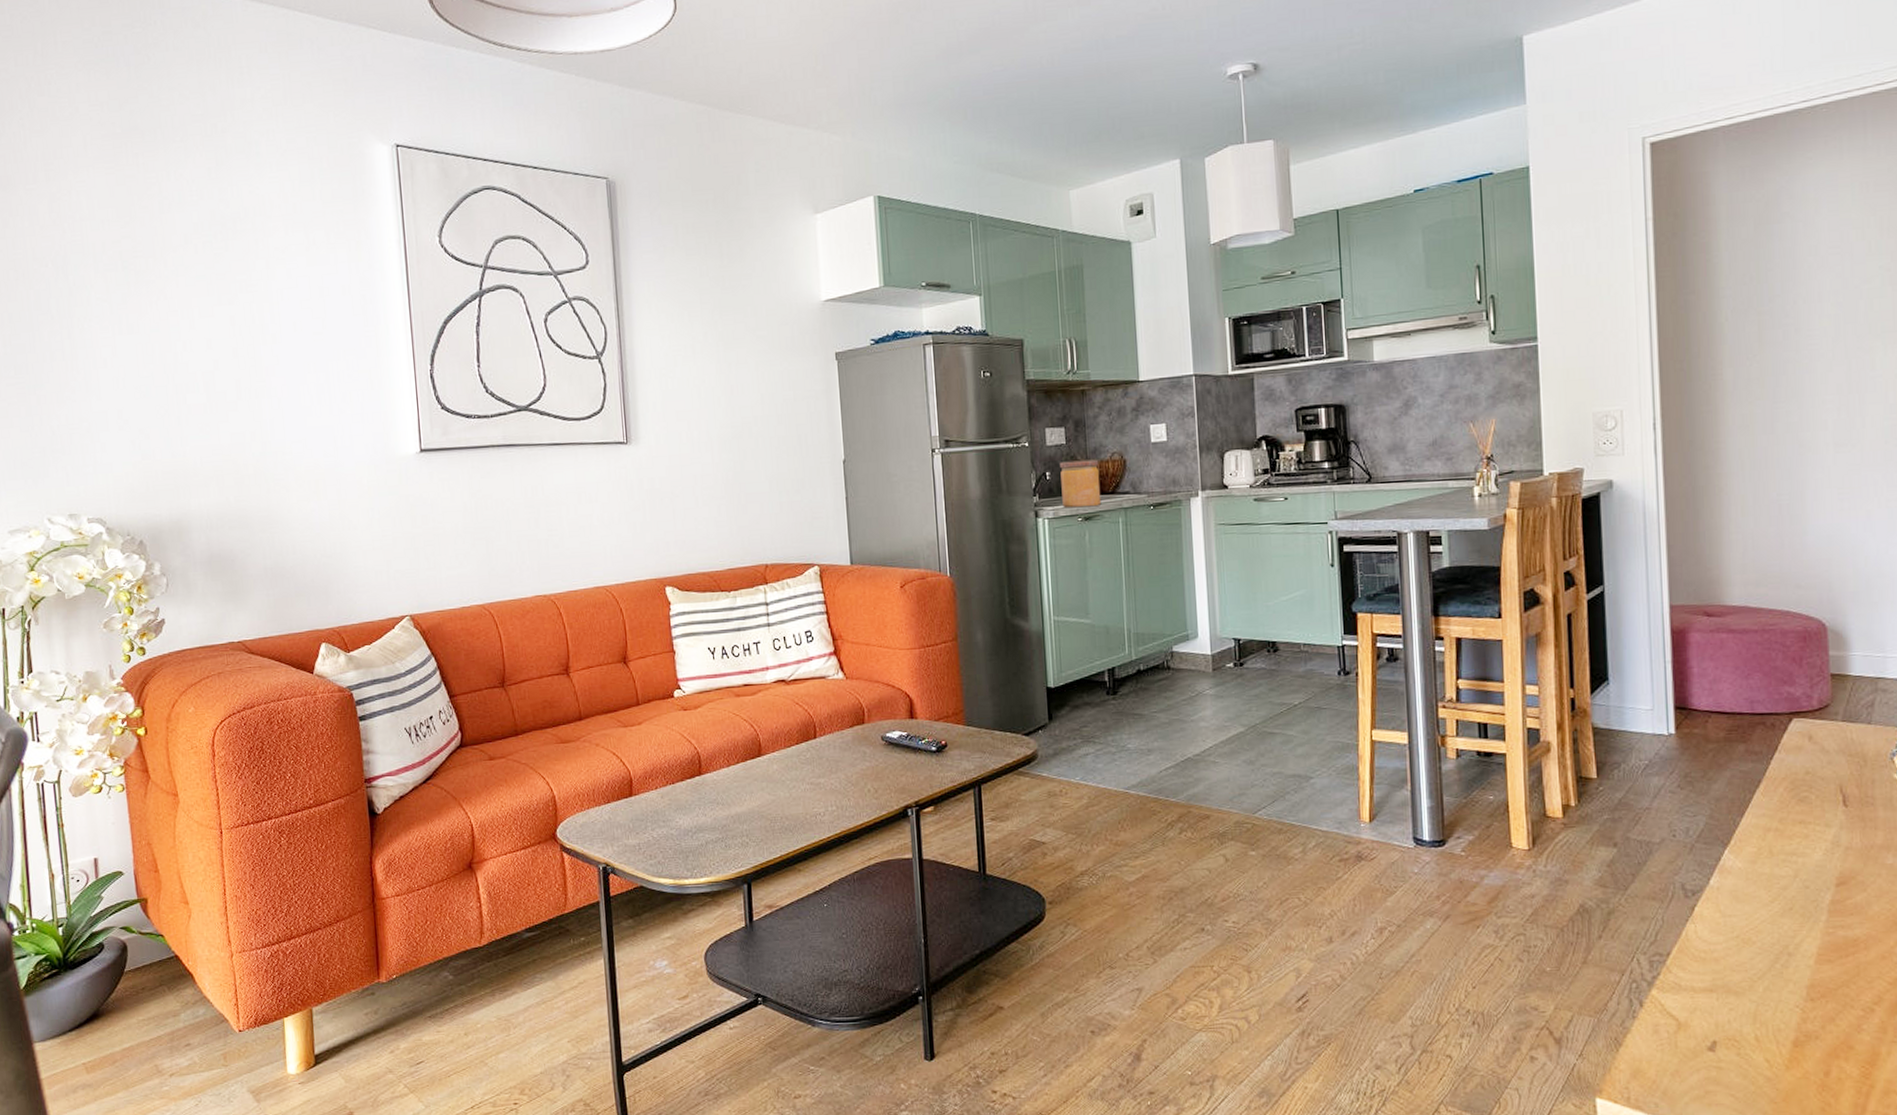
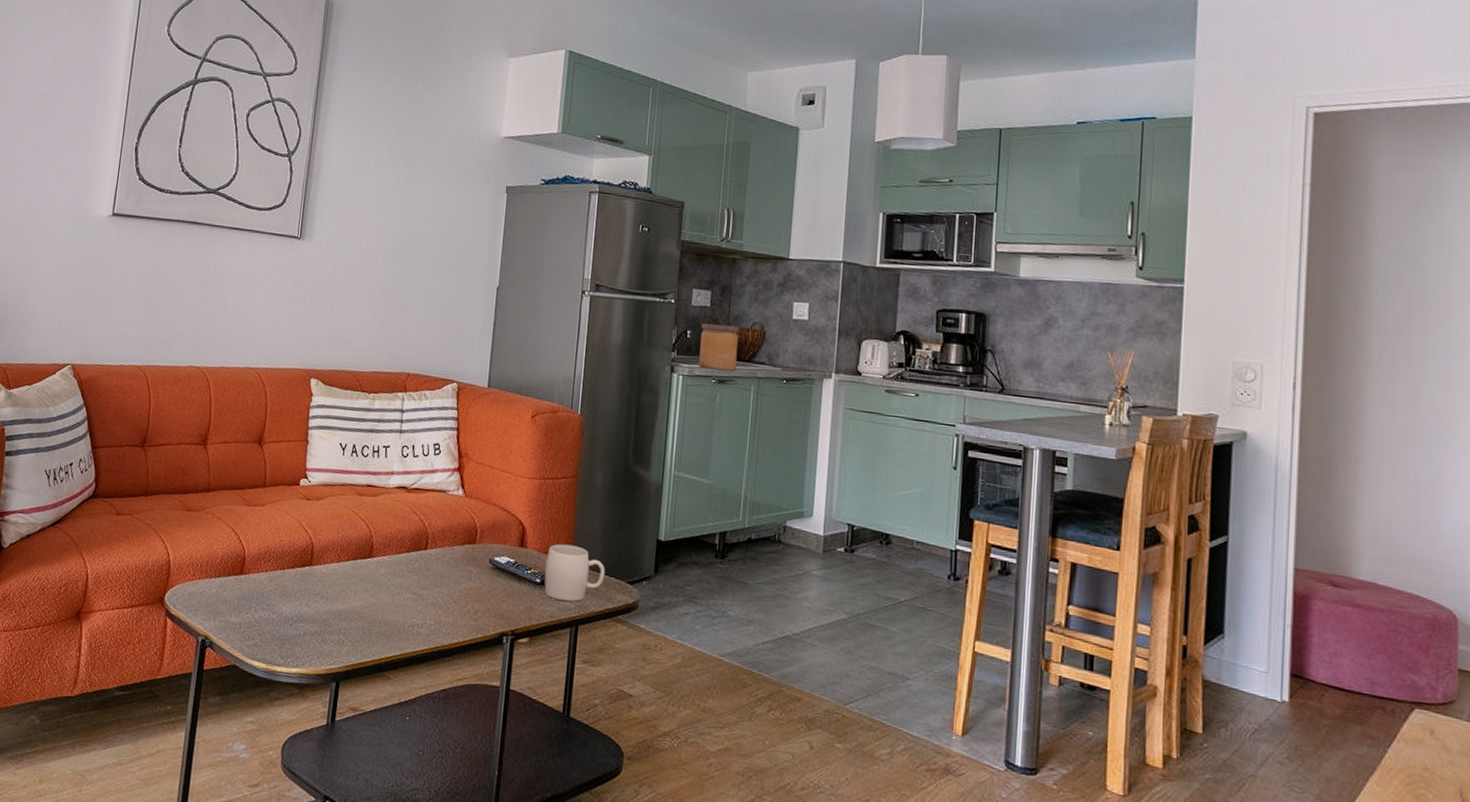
mug: none [938,707,1000,765] -> present [544,544,605,602]

